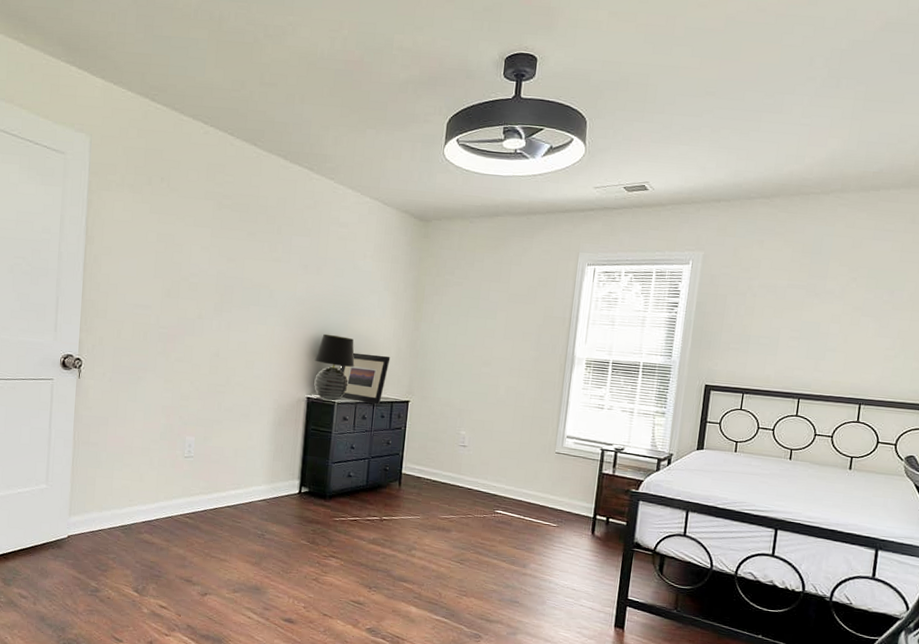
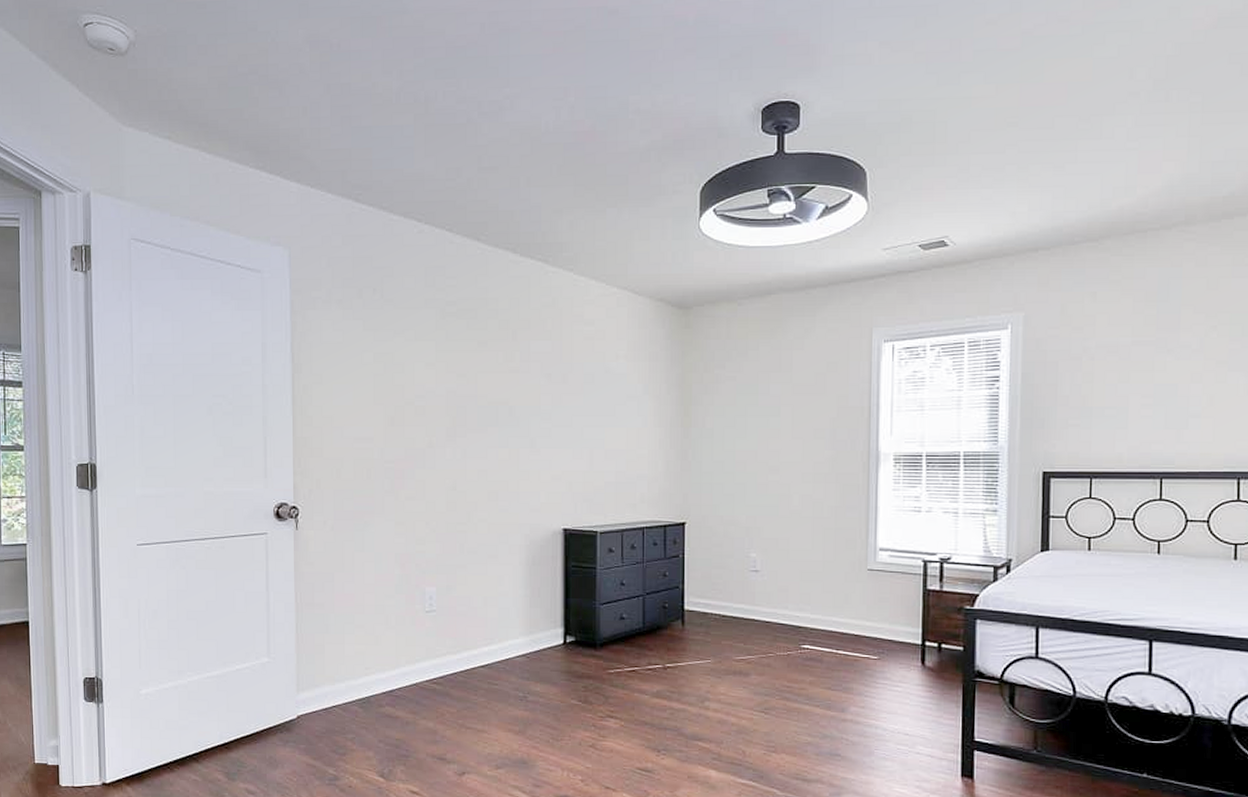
table lamp: present [314,333,355,401] -> none [568,452,616,530]
picture frame: present [339,352,391,405] -> none [599,471,658,530]

